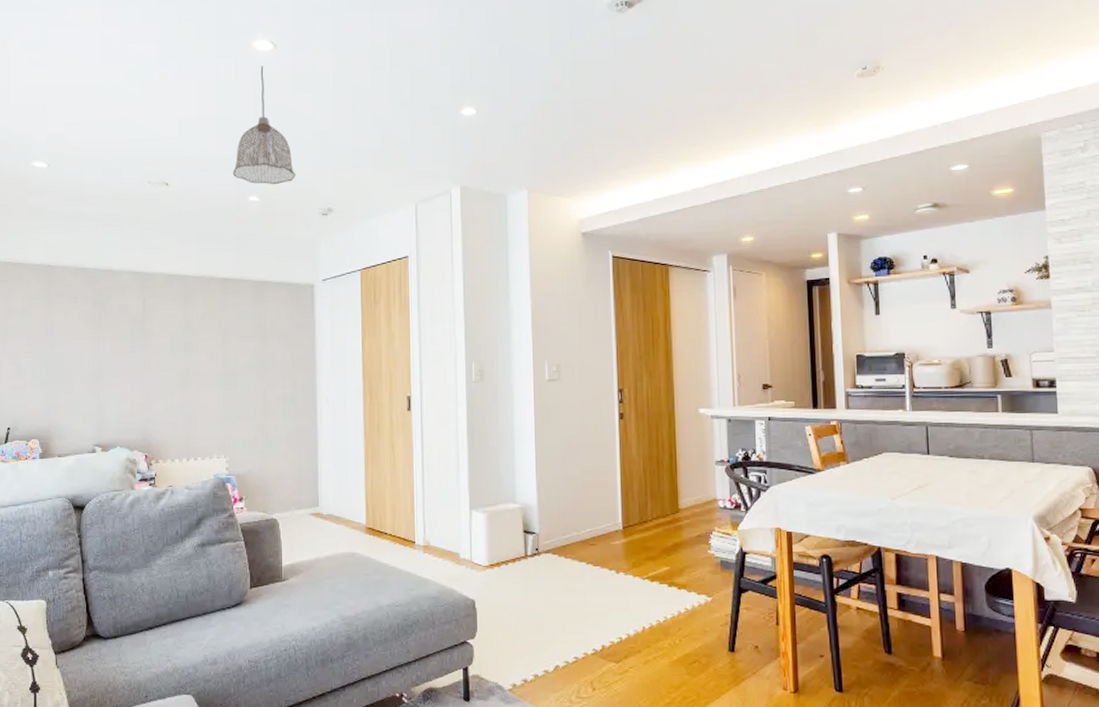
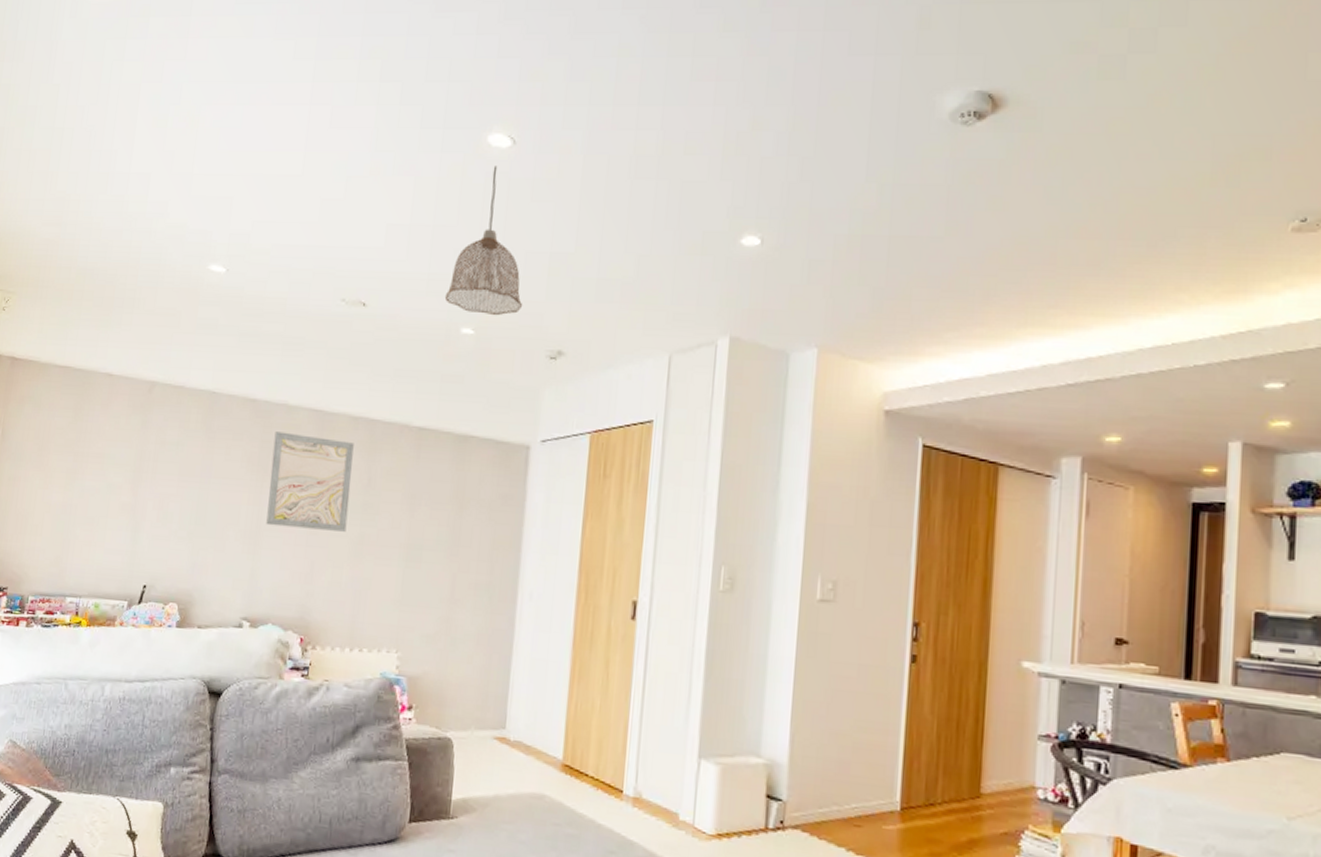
wall art: none [105,292,173,369] -> present [266,431,354,532]

